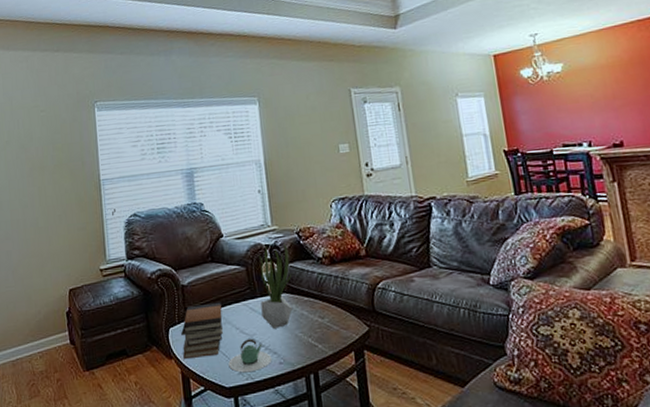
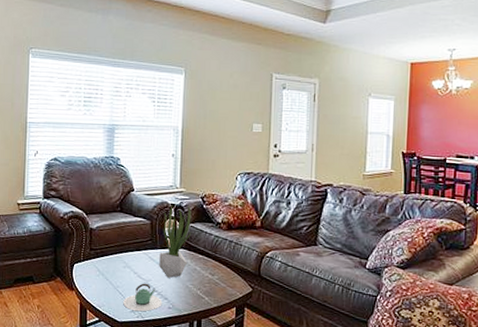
book stack: present [181,302,223,360] -> none [84,247,124,293]

